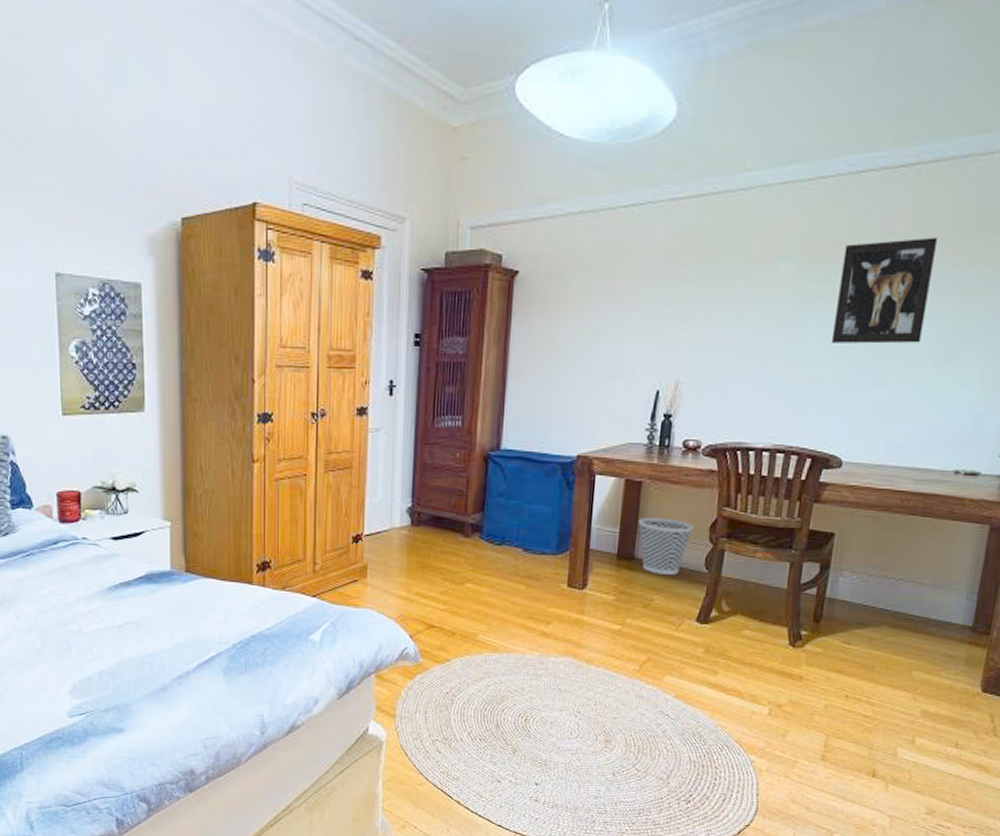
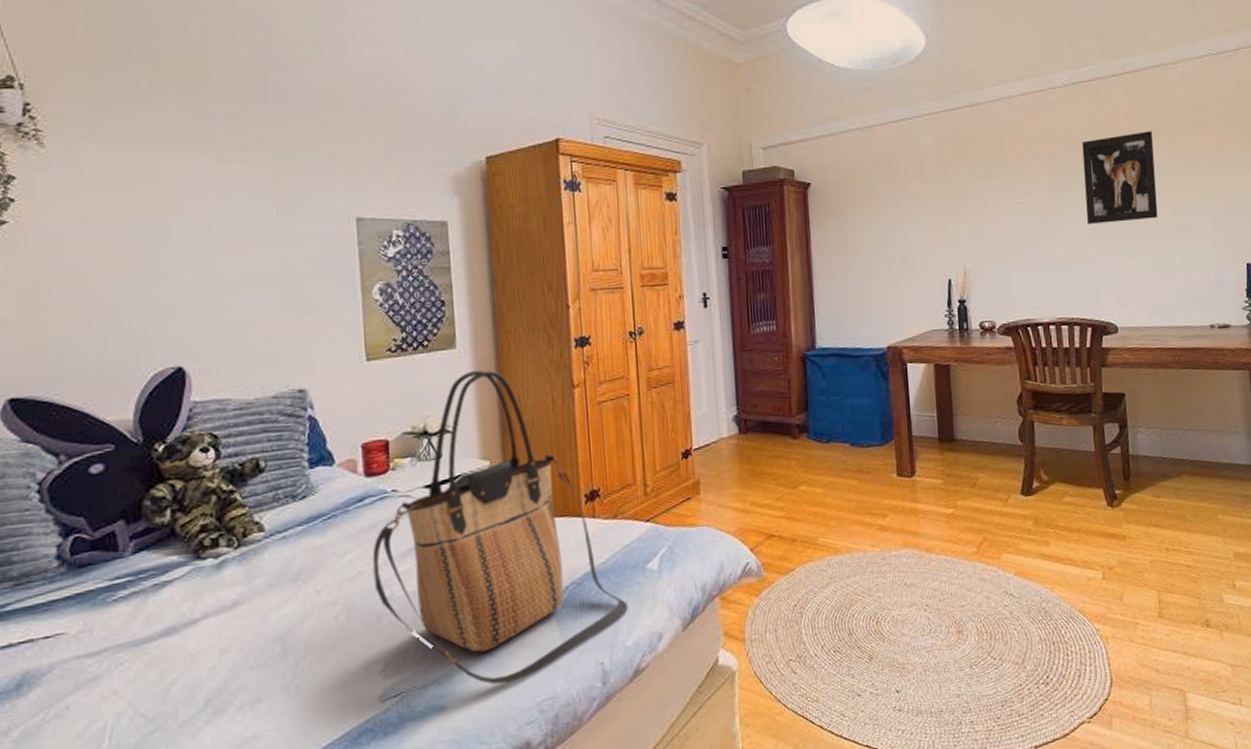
tote bag: none [64,435,290,719] -> present [372,370,629,685]
wastebasket: present [638,518,694,575] -> none [952,397,1003,453]

